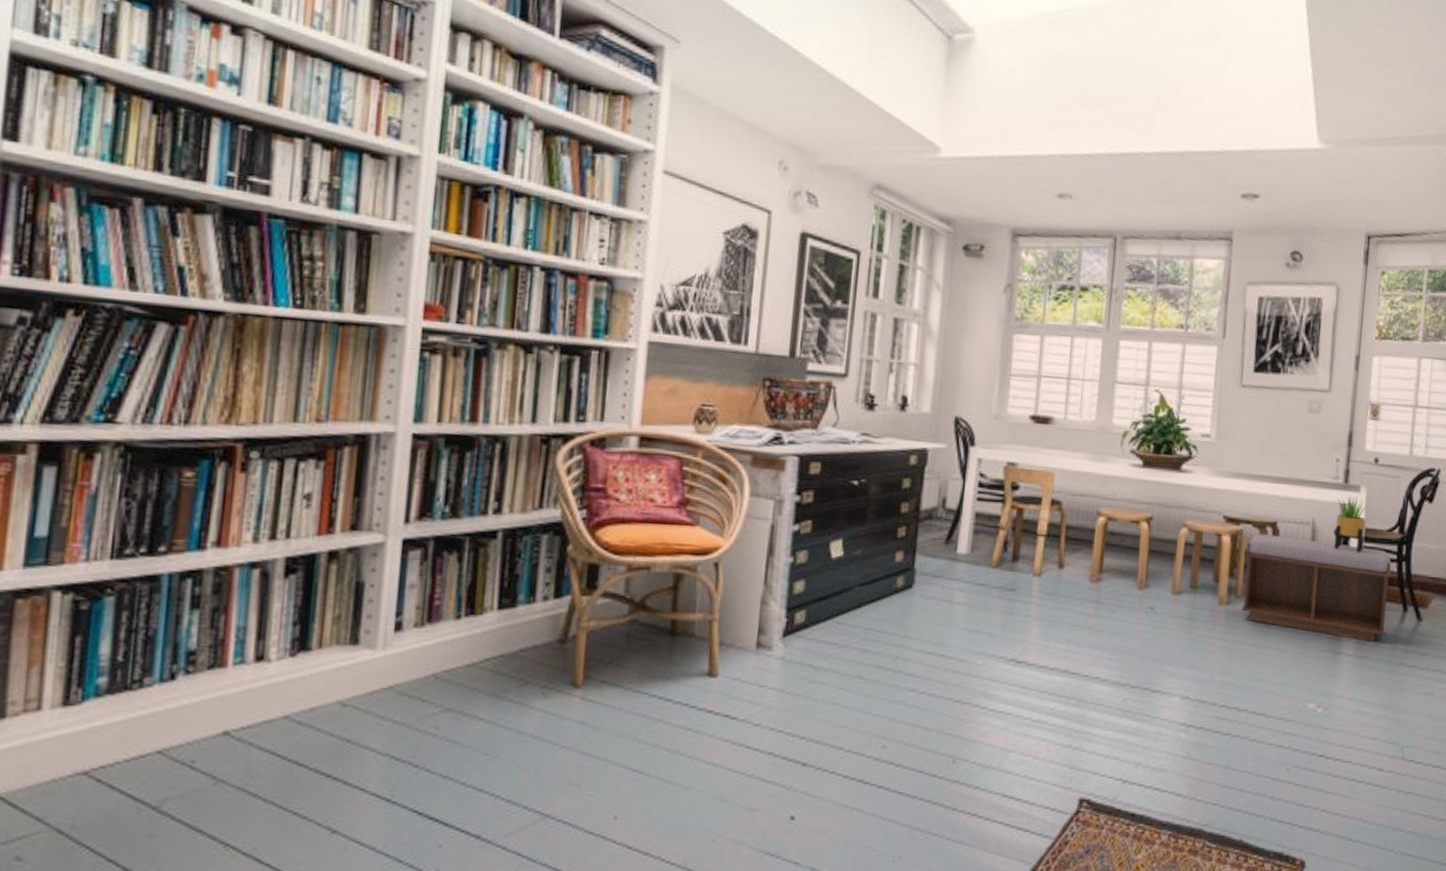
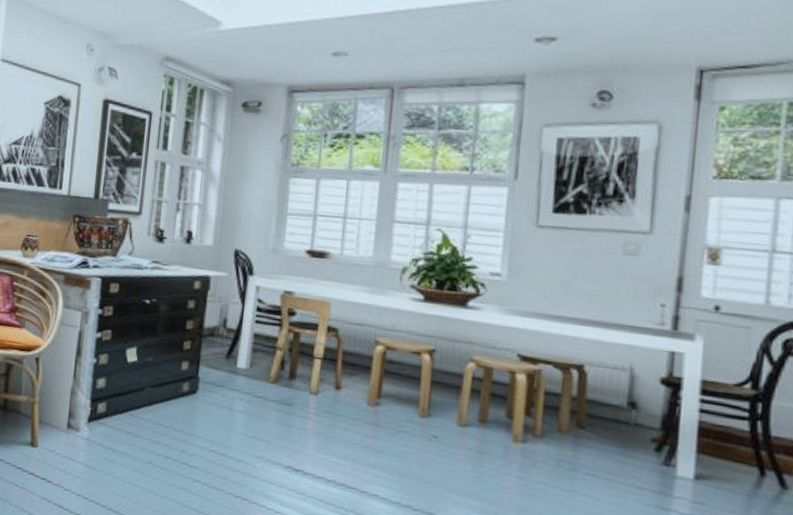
bench: present [1241,534,1391,642] -> none [540,375,741,504]
potted plant: present [1334,494,1368,553] -> none [659,343,705,406]

